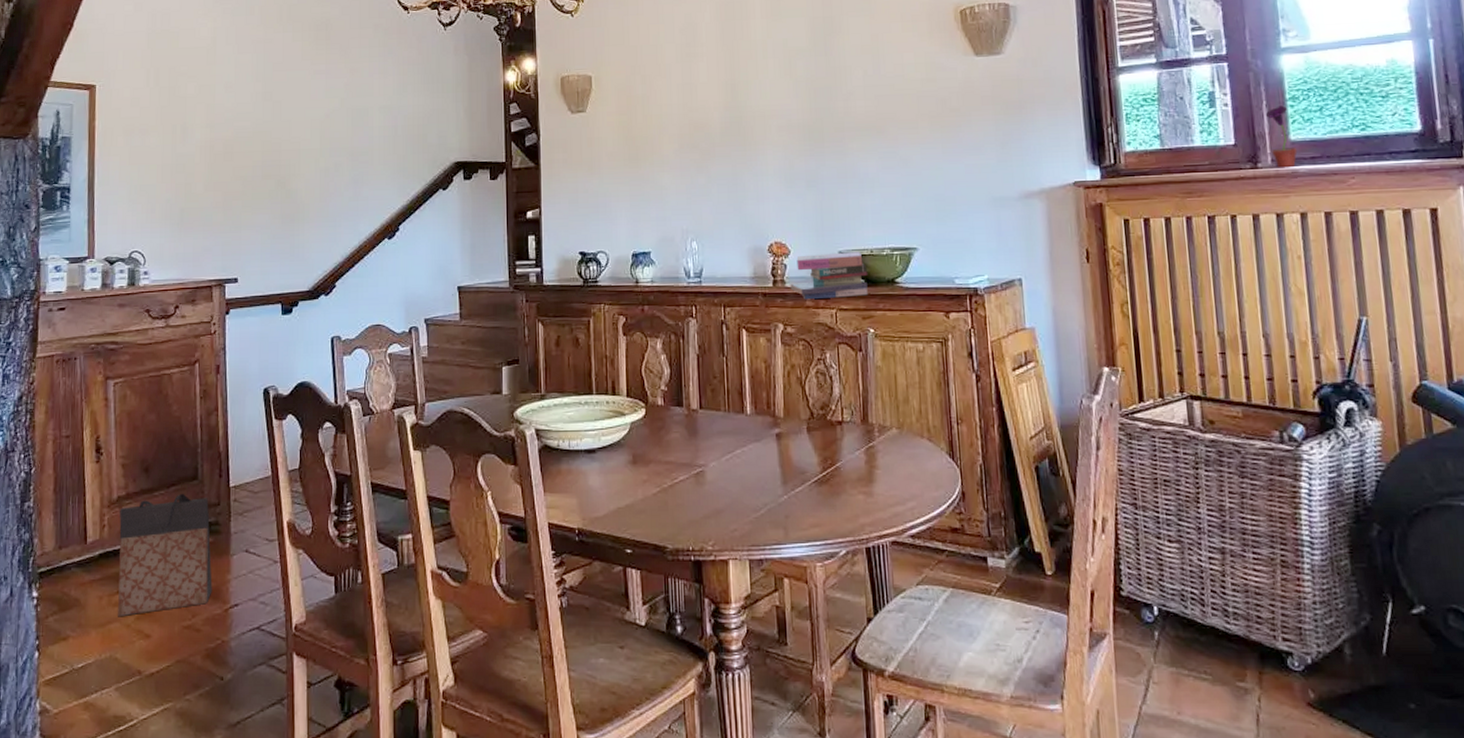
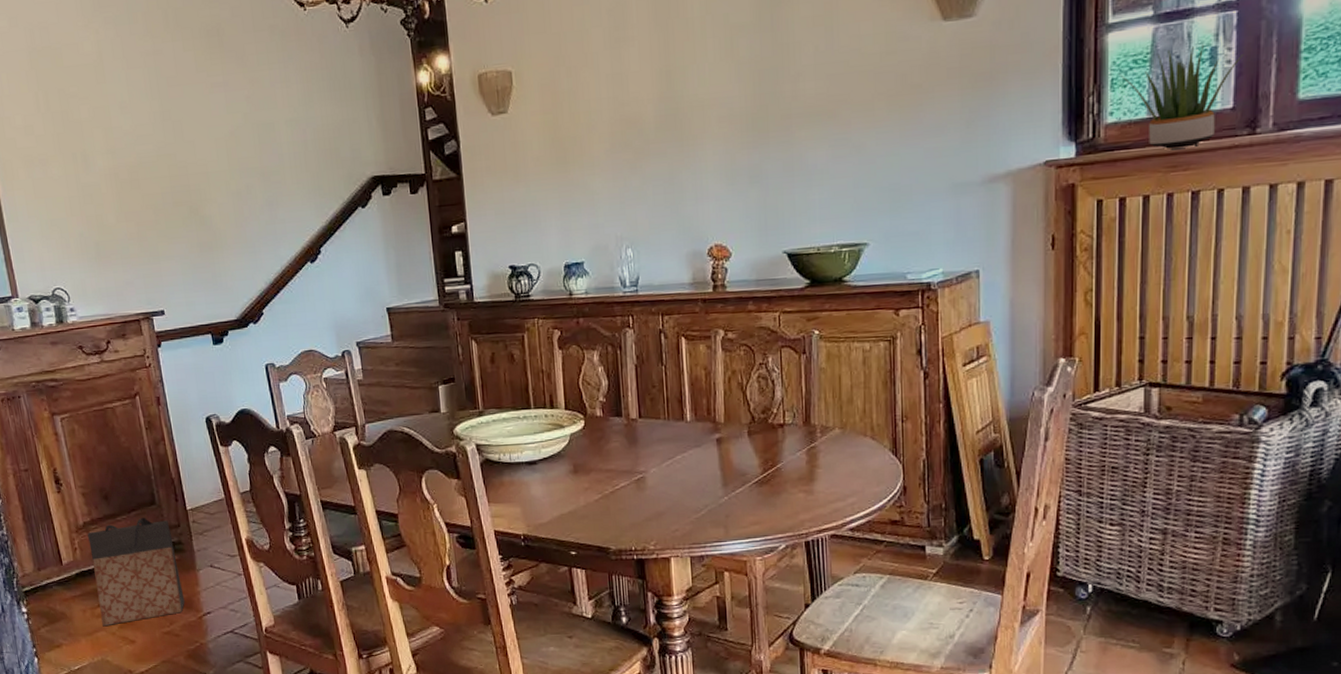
books: present [790,252,868,300] -> none [731,251,814,304]
potted plant: none [1131,89,1238,177] -> present [1118,44,1244,149]
potted flower: present [1265,105,1298,168] -> none [1273,58,1305,133]

